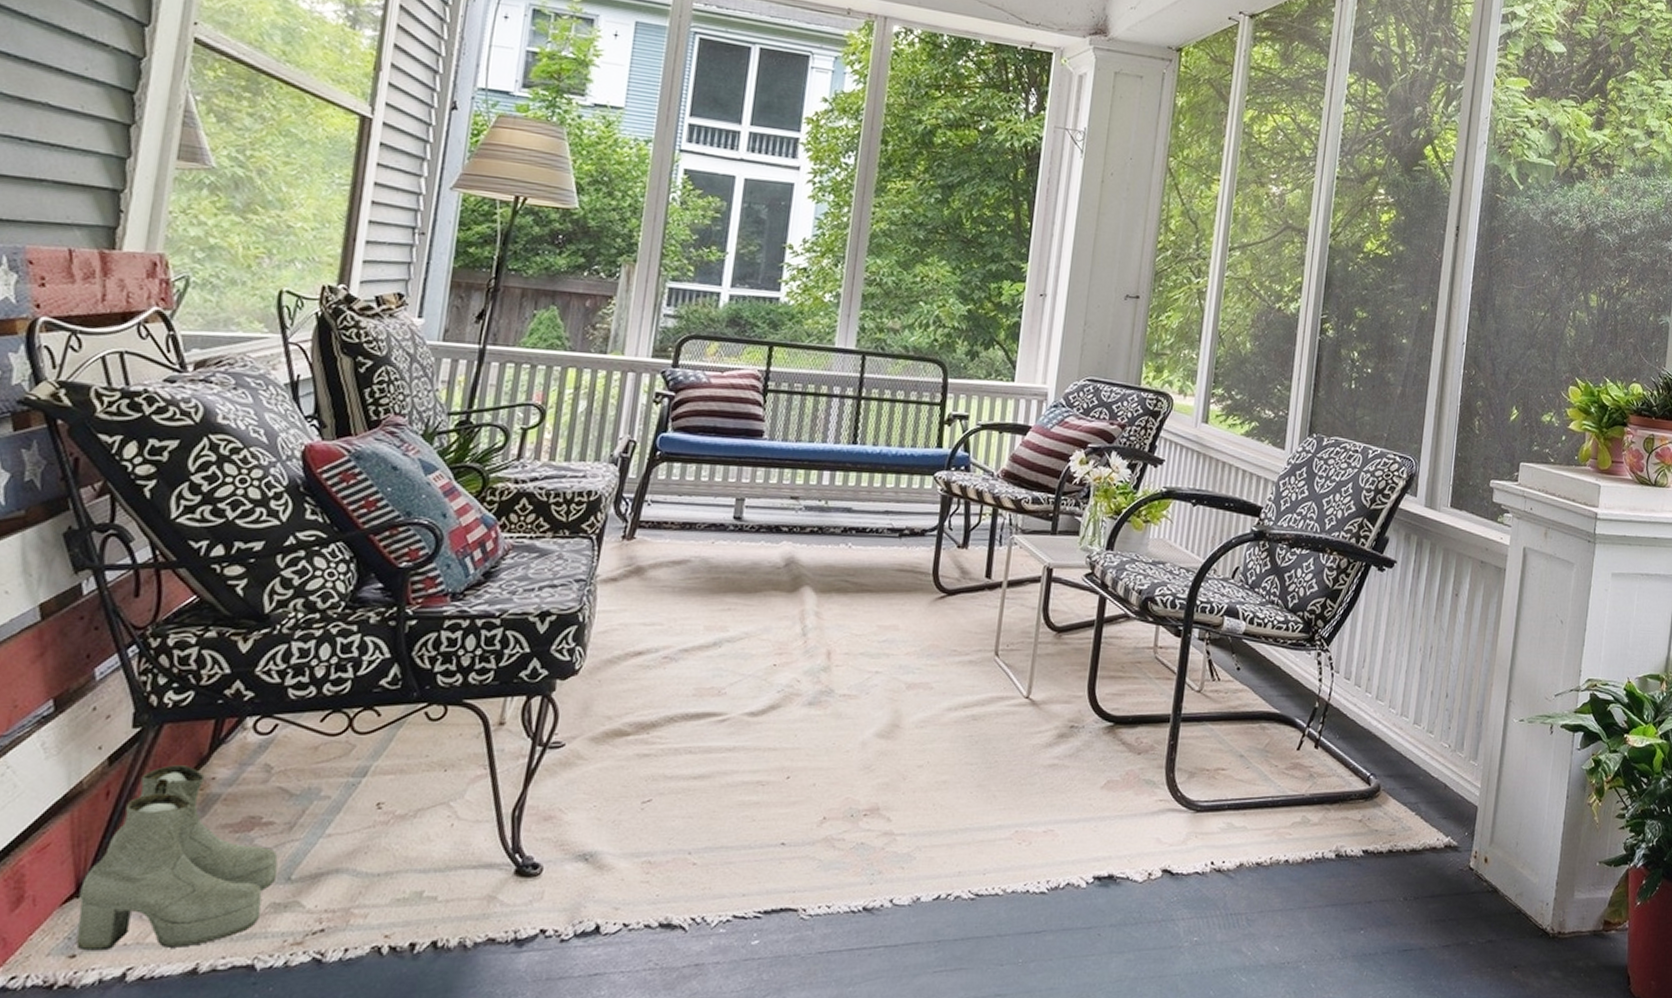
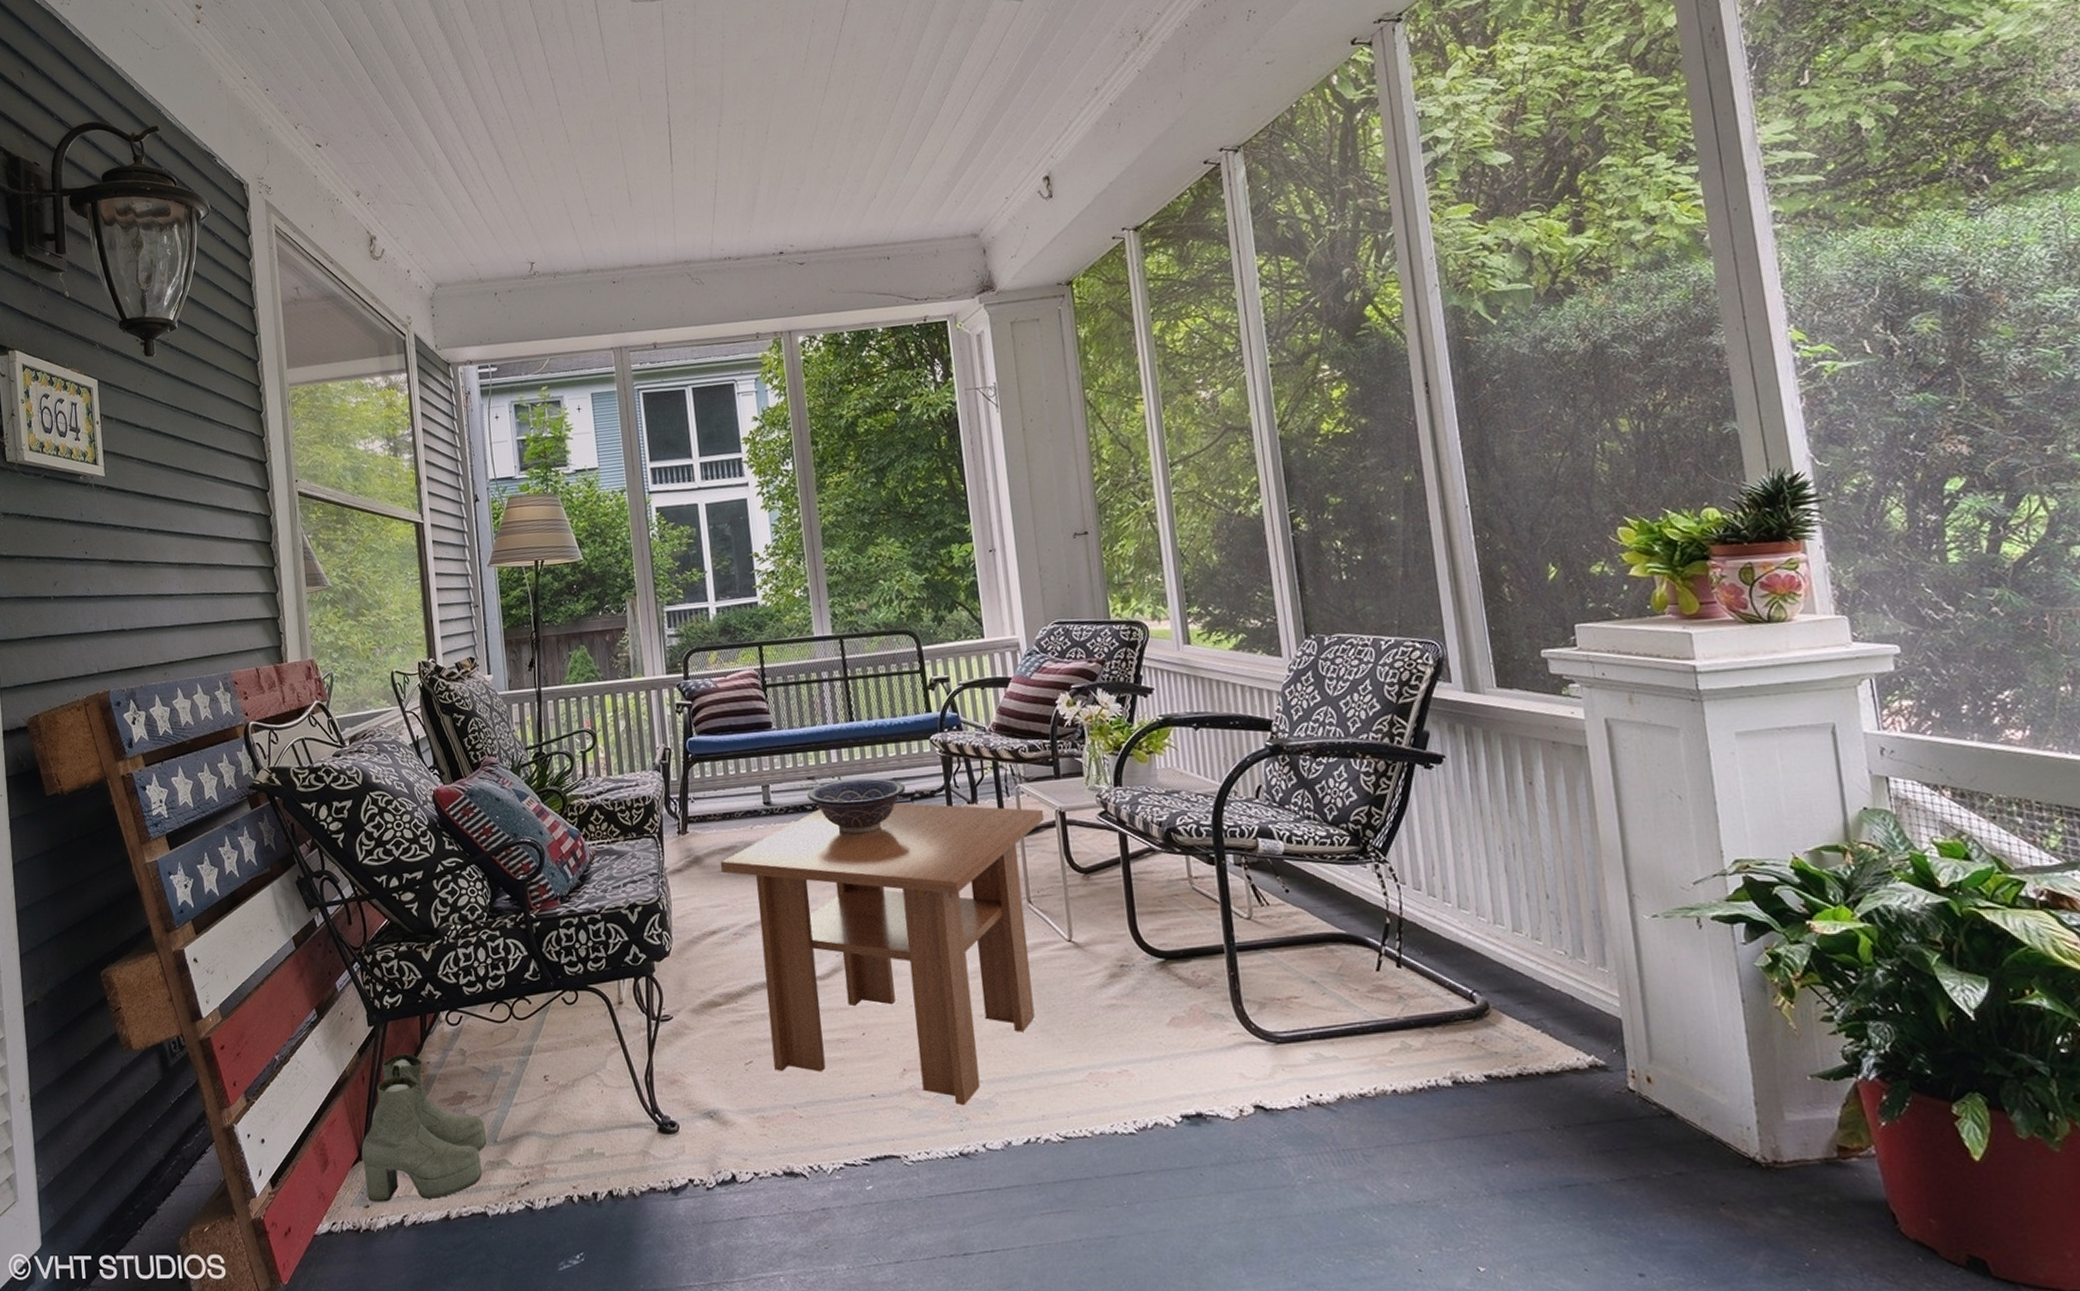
coffee table: none [664,532,1032,859] -> present [720,802,1045,1106]
decorative bowl: none [786,505,896,565] -> present [807,778,905,834]

